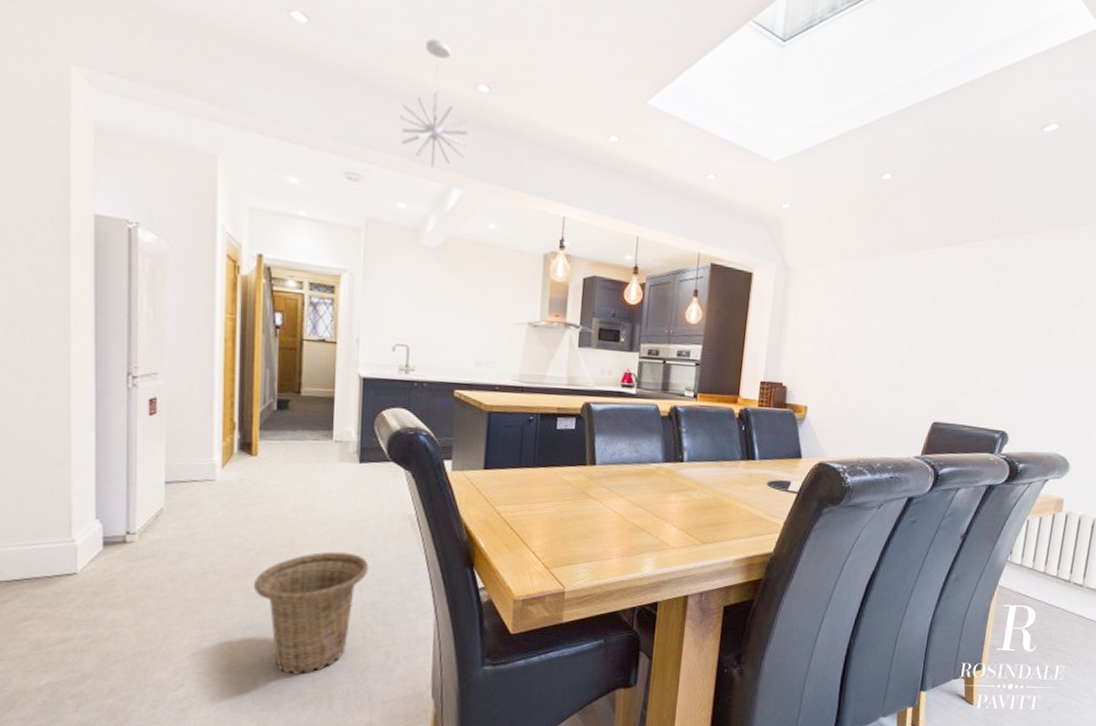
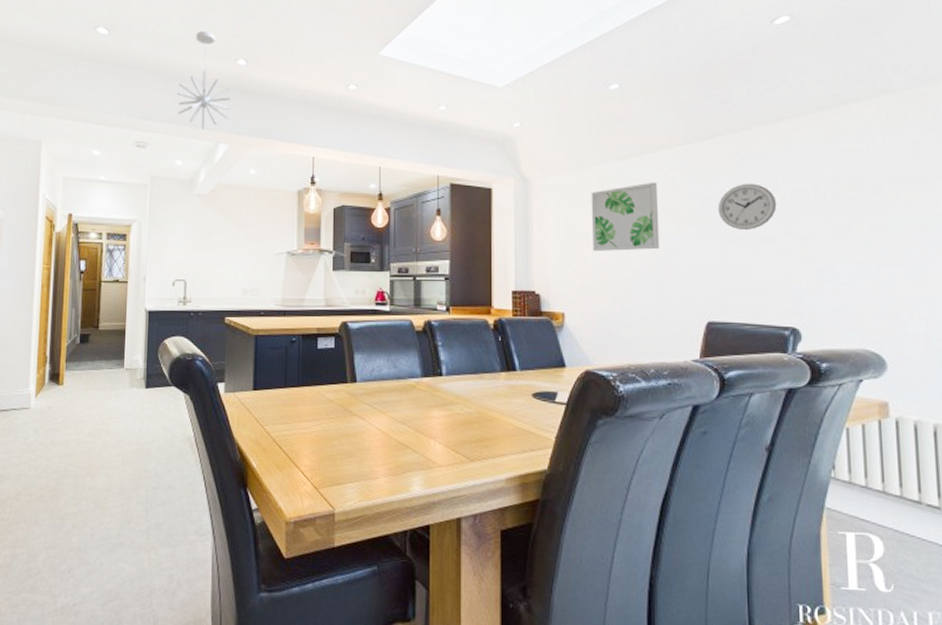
basket: present [254,551,369,674] -> none [57,473,154,596]
wall art: none [842,282,911,350] -> present [591,182,660,251]
wall clock: none [960,292,1012,338] -> present [717,183,777,231]

